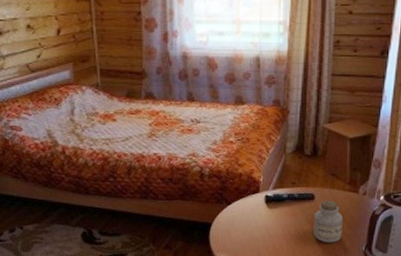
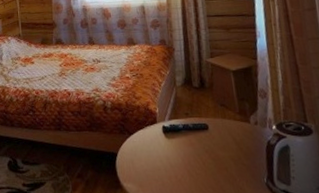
jar: present [313,200,343,243] -> none [210,130,241,174]

